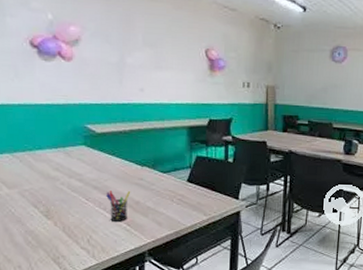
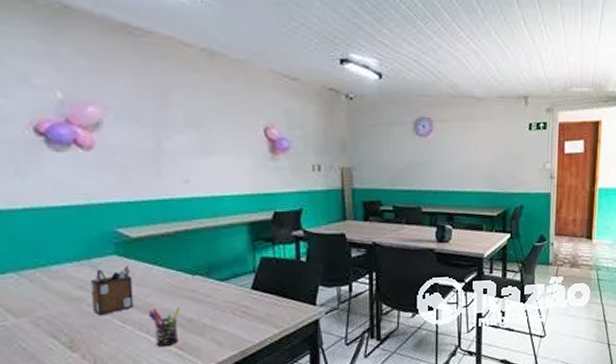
desk organizer: none [65,155,96,193] -> present [91,266,134,316]

